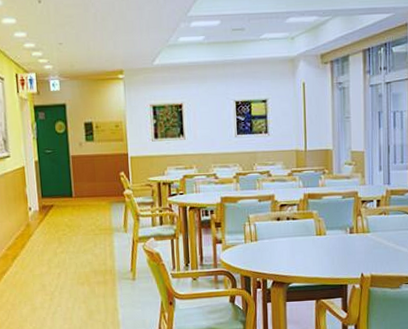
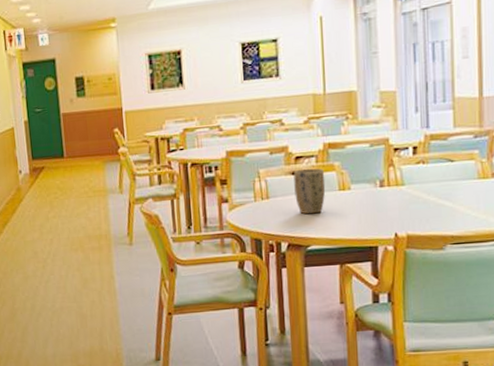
plant pot: none [278,215,305,256] -> present [293,168,326,215]

